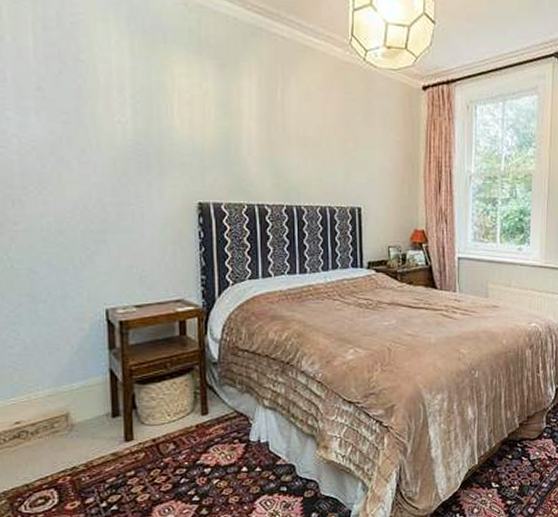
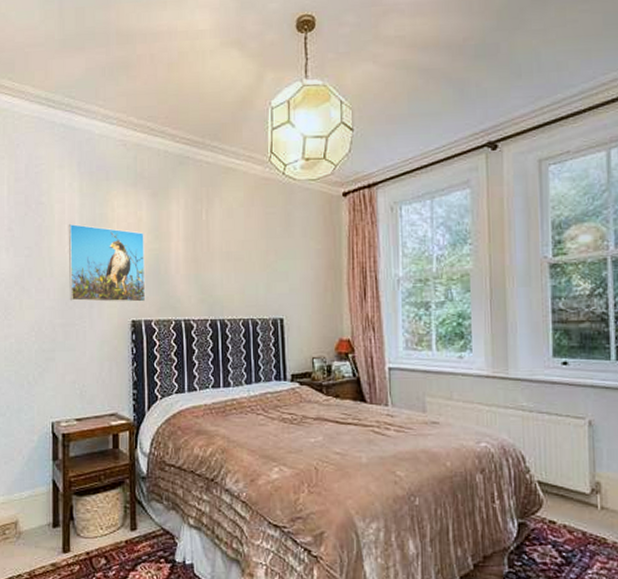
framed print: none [117,88,214,183] -> present [68,223,146,303]

